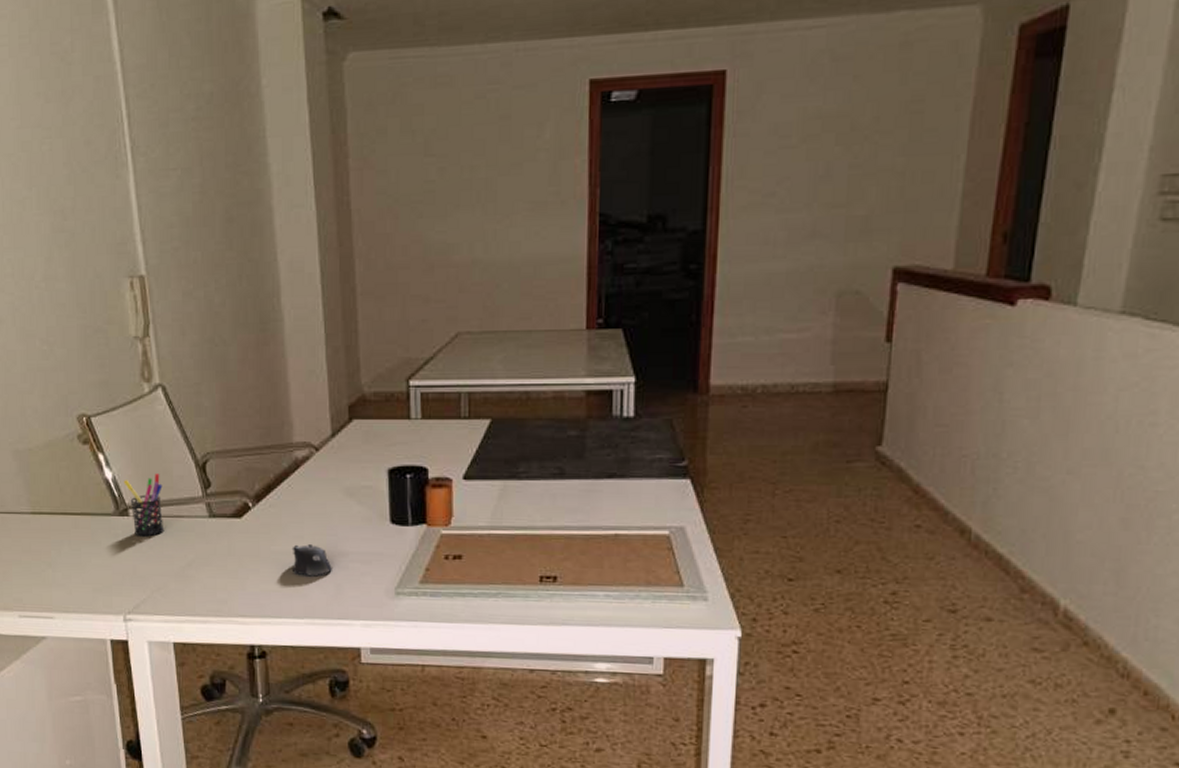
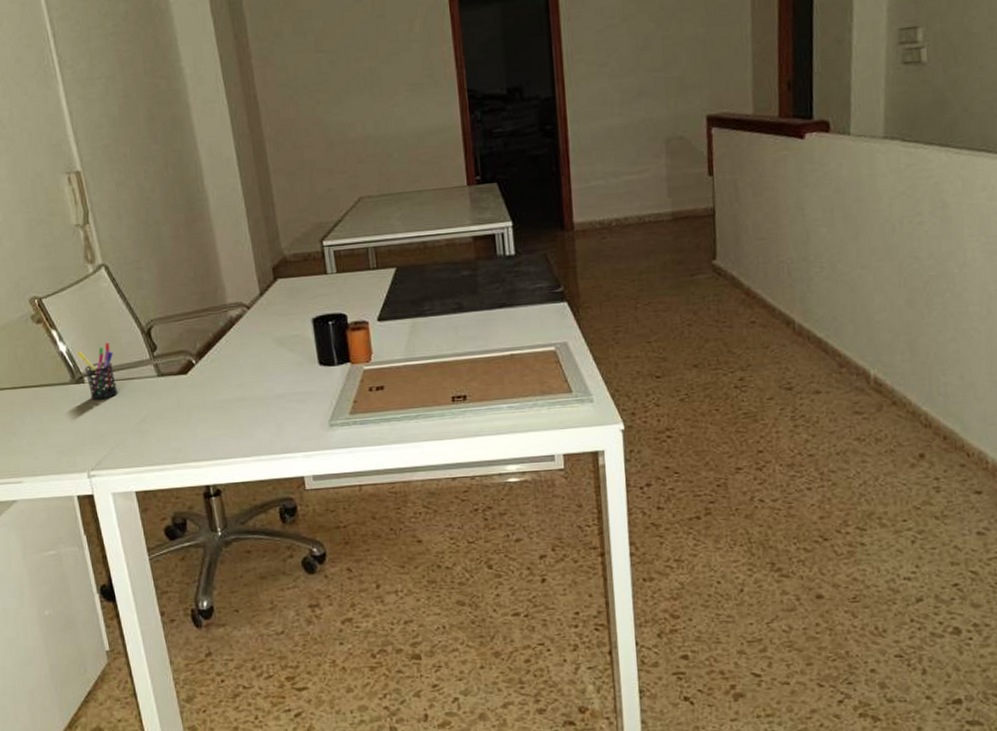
computer mouse: present [292,544,332,577] -> none [234,391,272,419]

